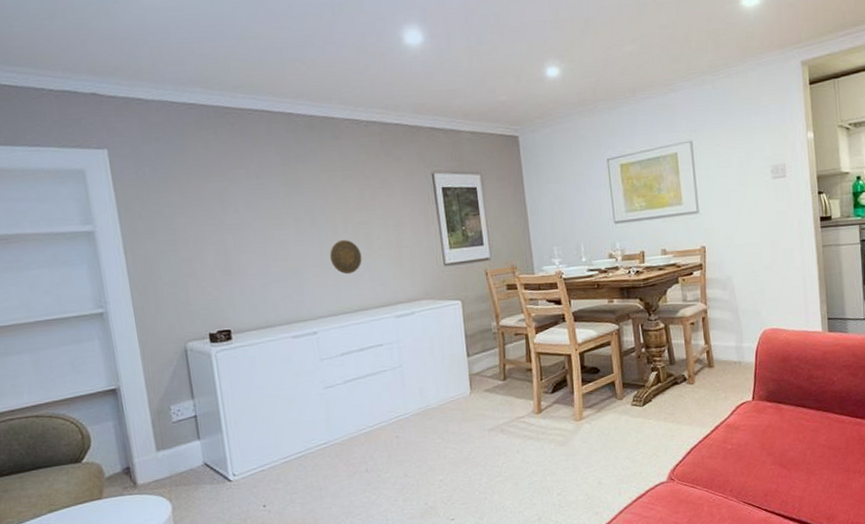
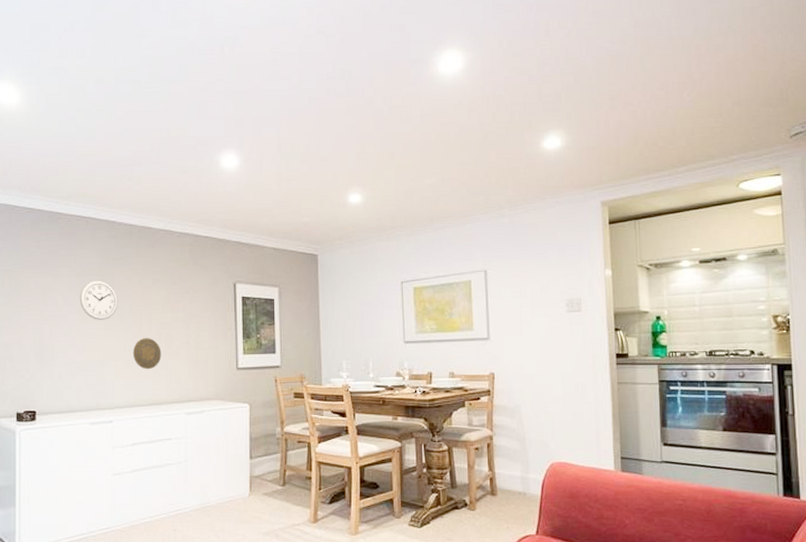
wall clock: none [262,180,307,225] -> present [79,280,118,320]

